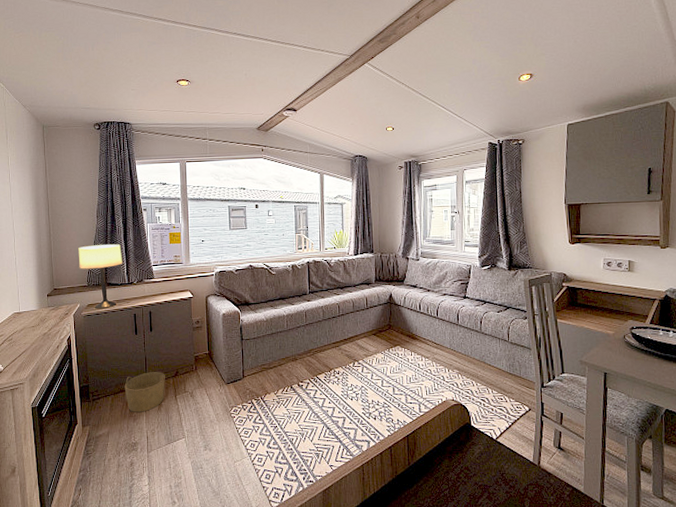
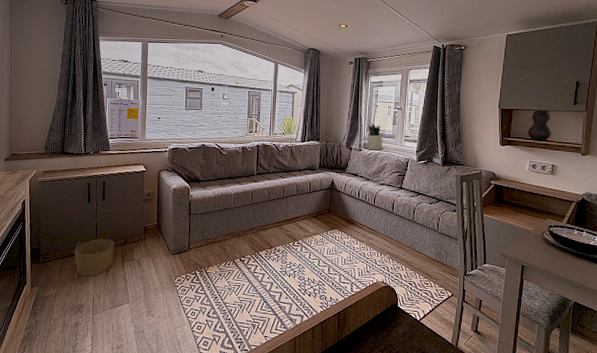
table lamp: present [78,244,123,309] -> none [38,114,81,177]
planter: none [423,230,444,259] -> present [365,123,384,151]
vase: none [598,201,626,237] -> present [527,108,552,142]

